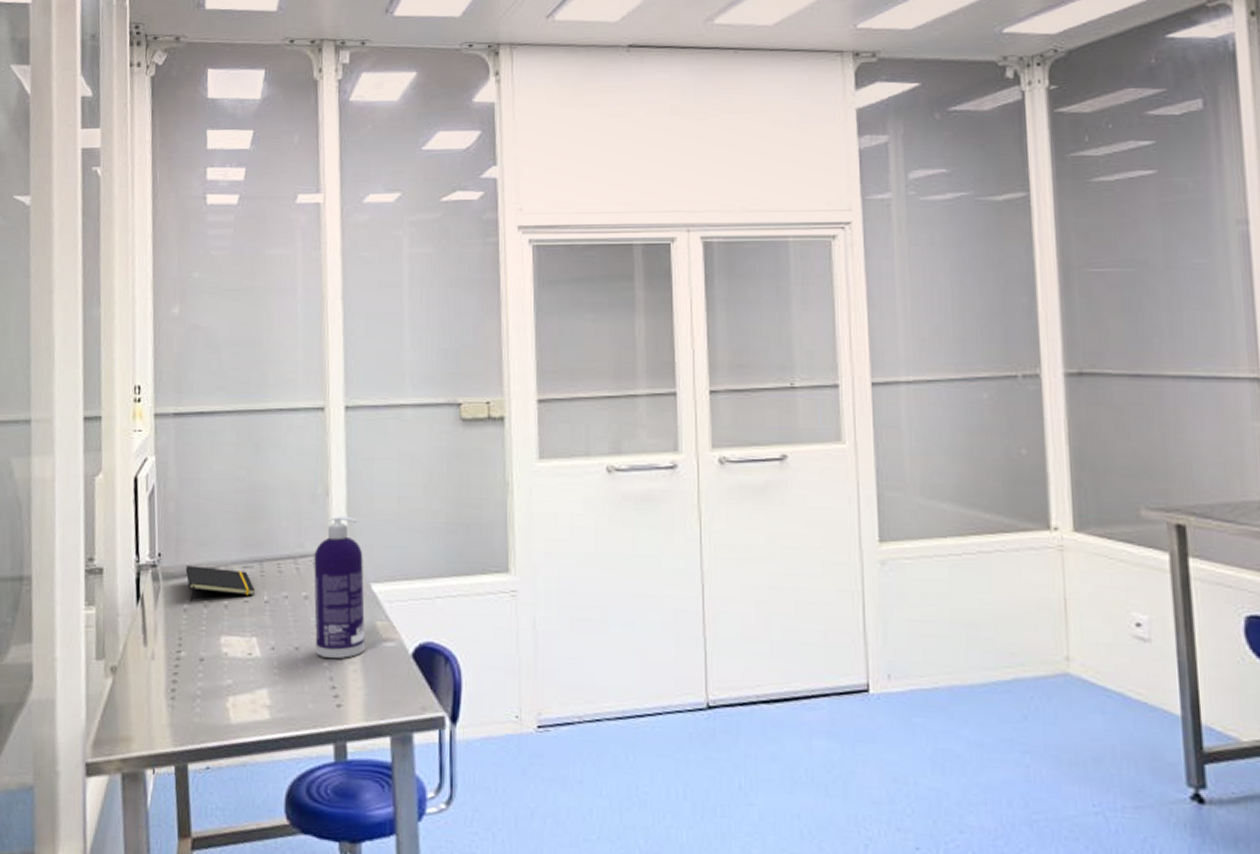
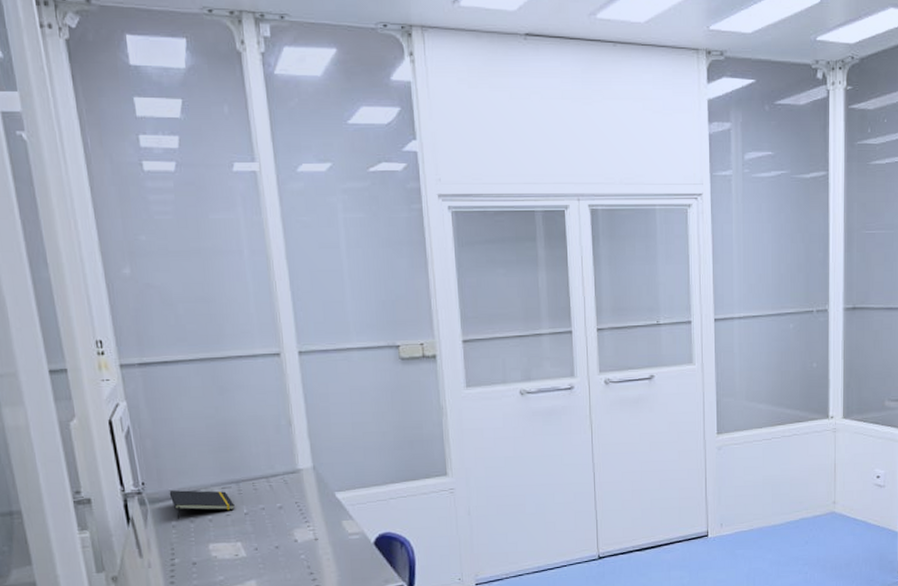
spray bottle: present [314,515,366,659] -> none [284,441,335,553]

